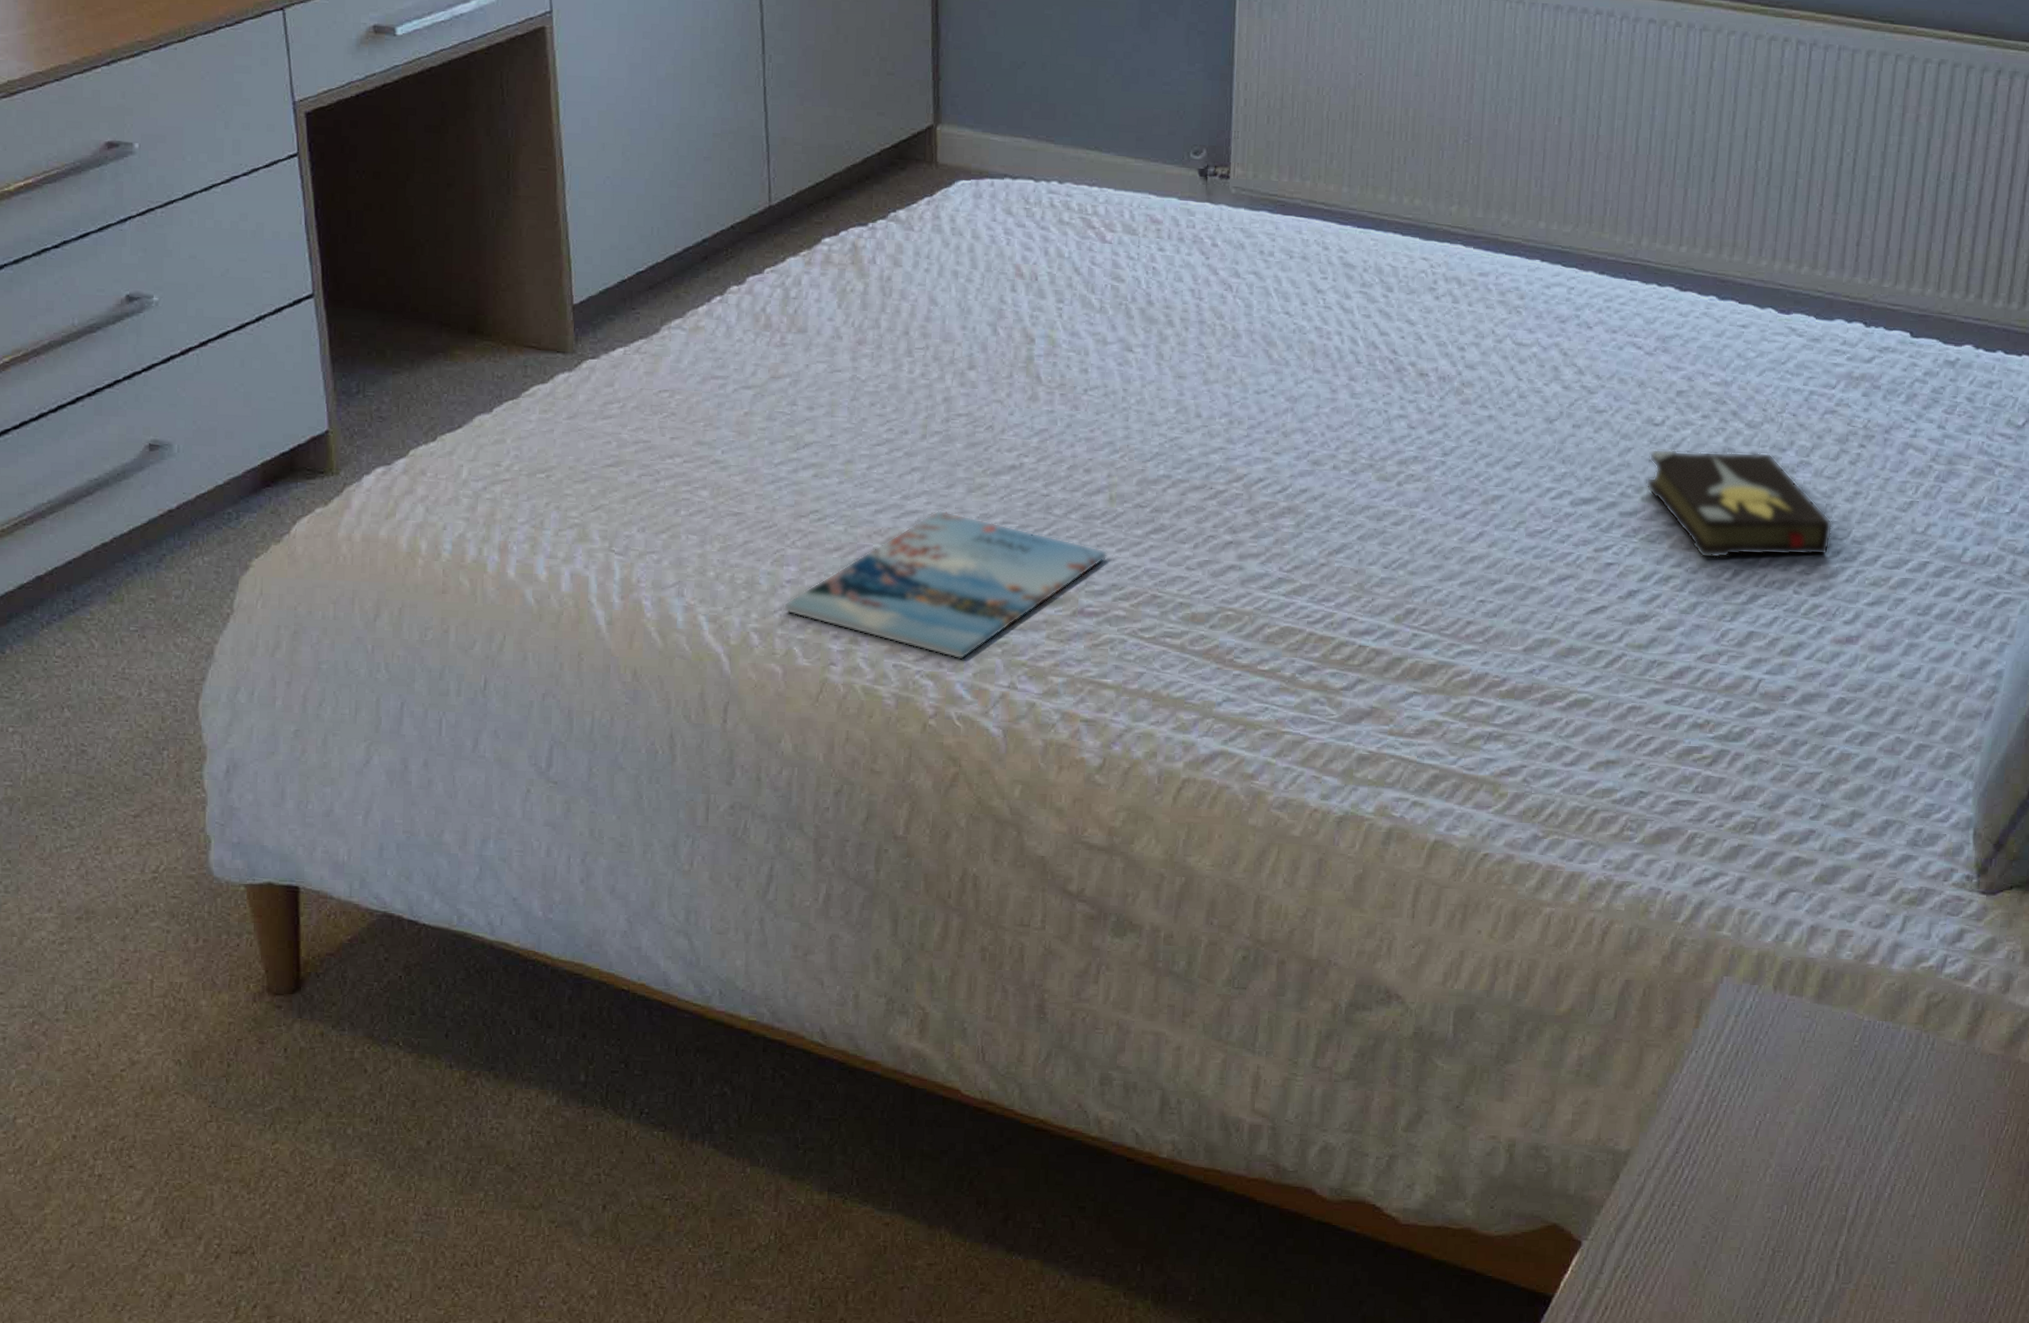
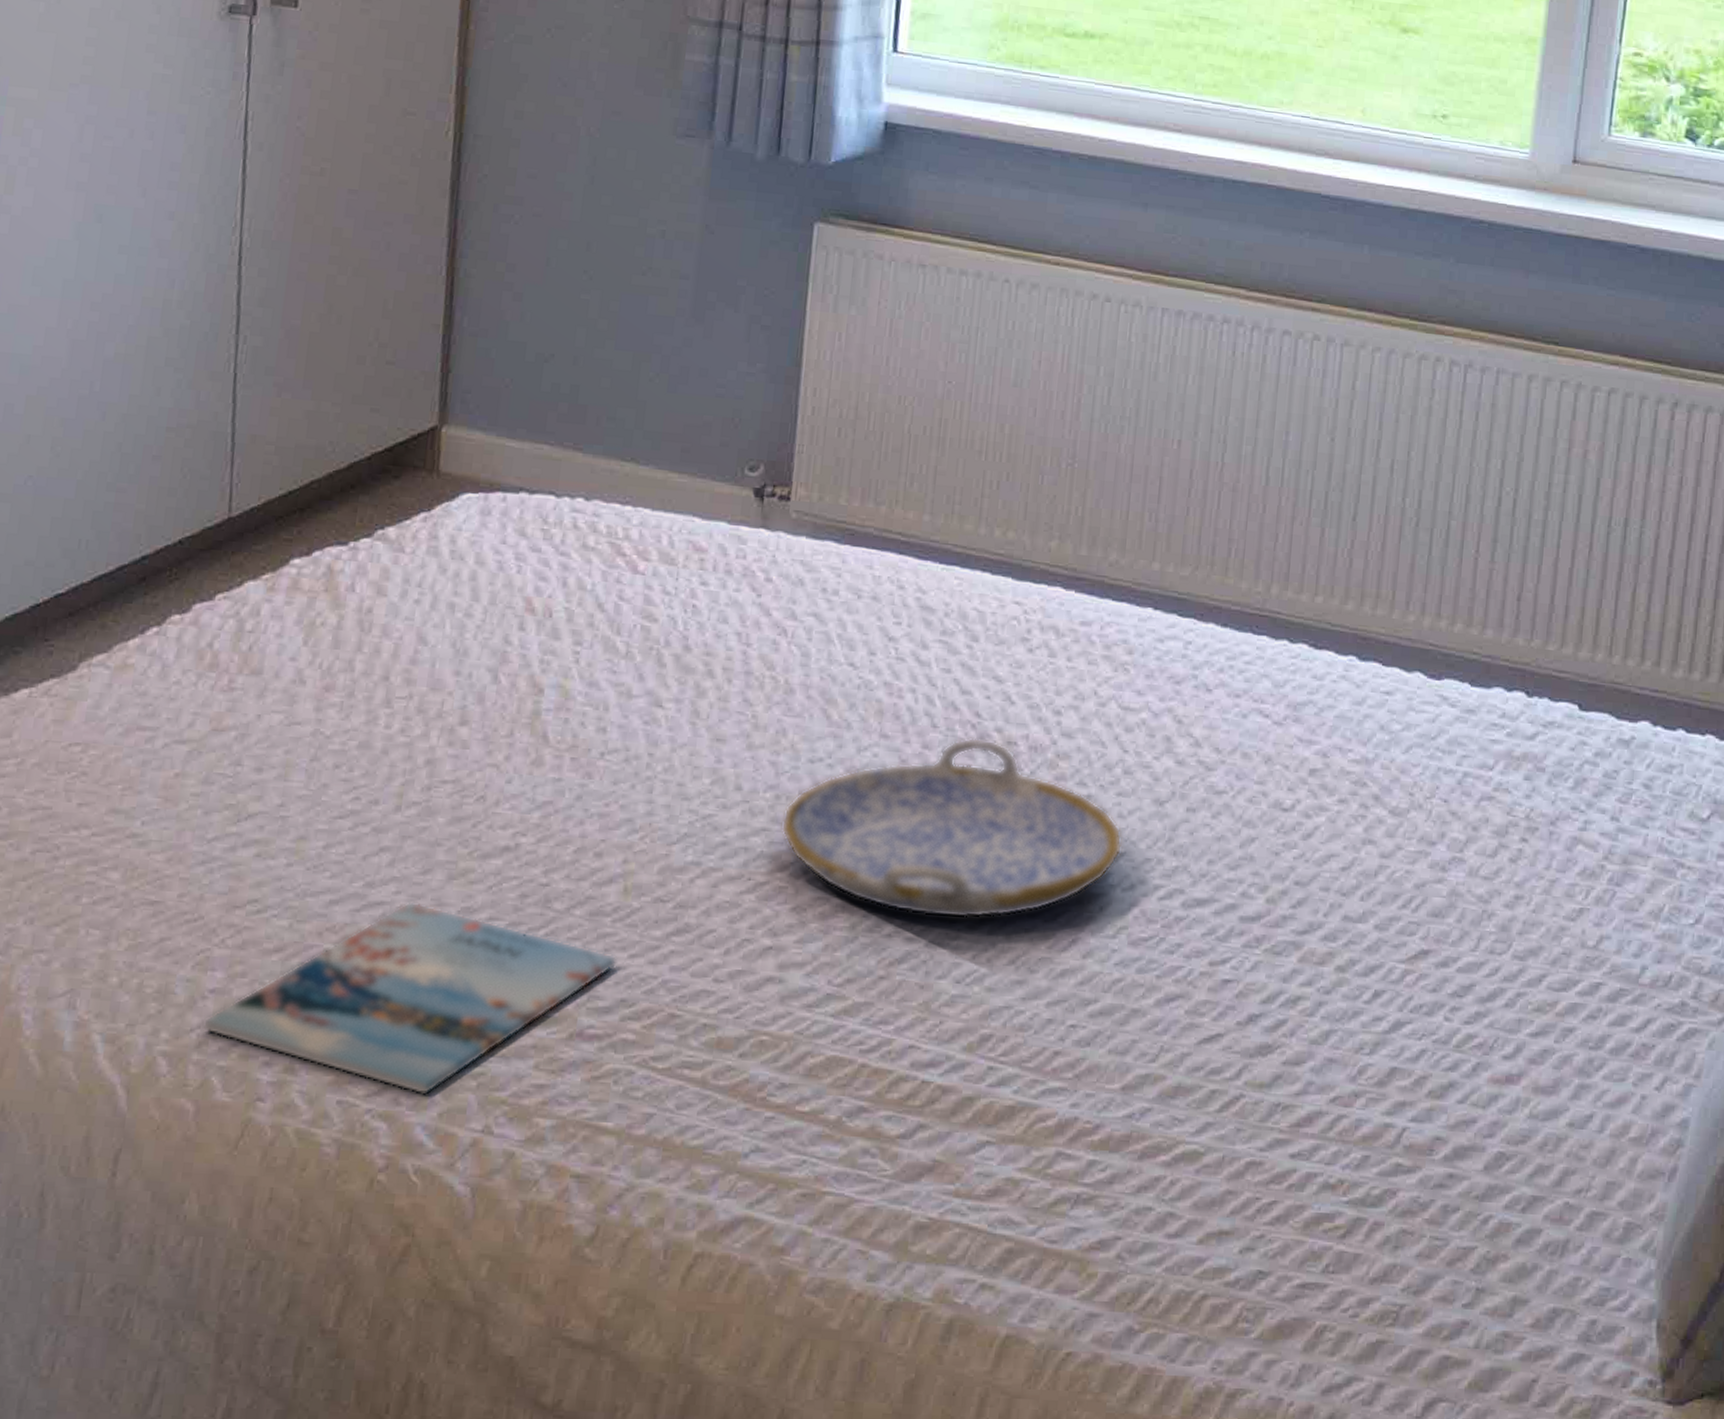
serving tray: none [1235,370,1520,517] -> present [780,737,1123,919]
hardback book: present [1646,449,1833,559] -> none [1271,839,1490,976]

